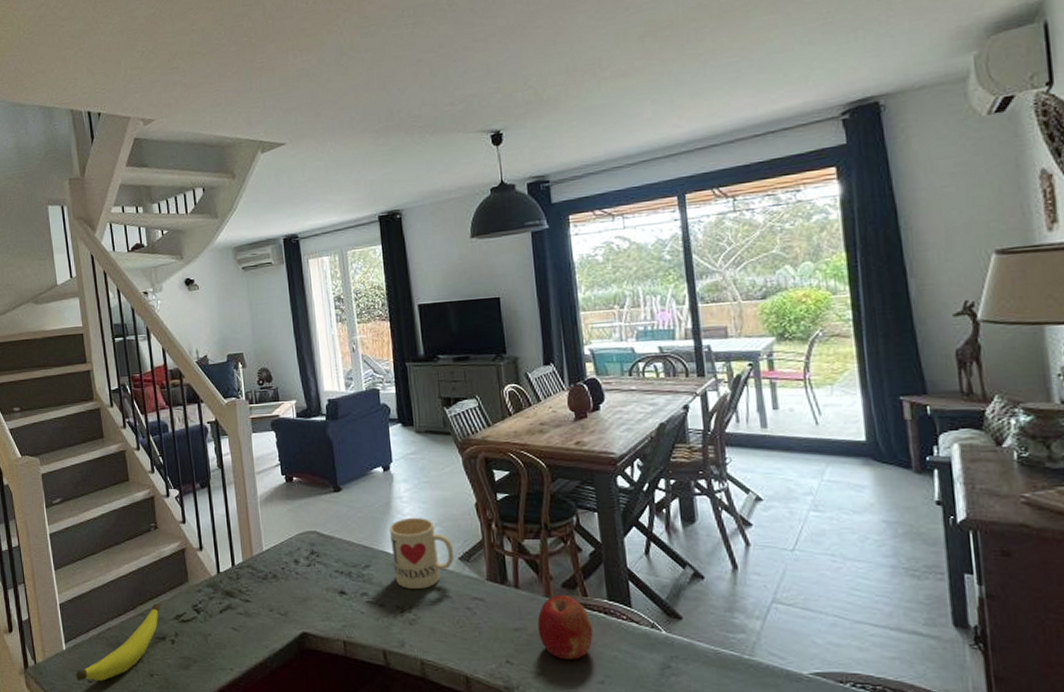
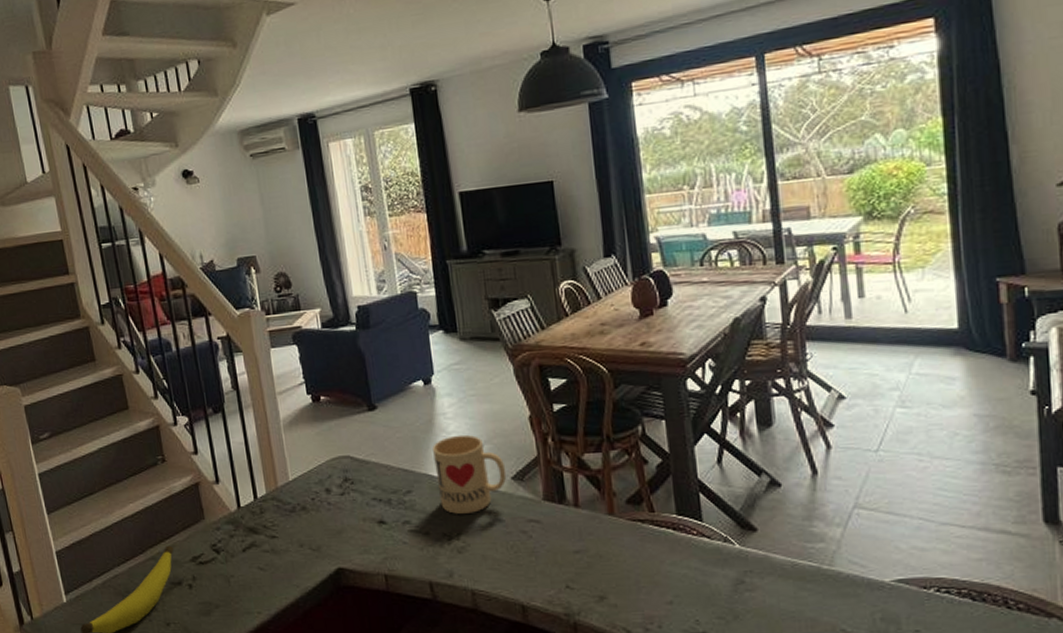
fruit: present [537,595,593,659] -> none [599,512,661,580]

